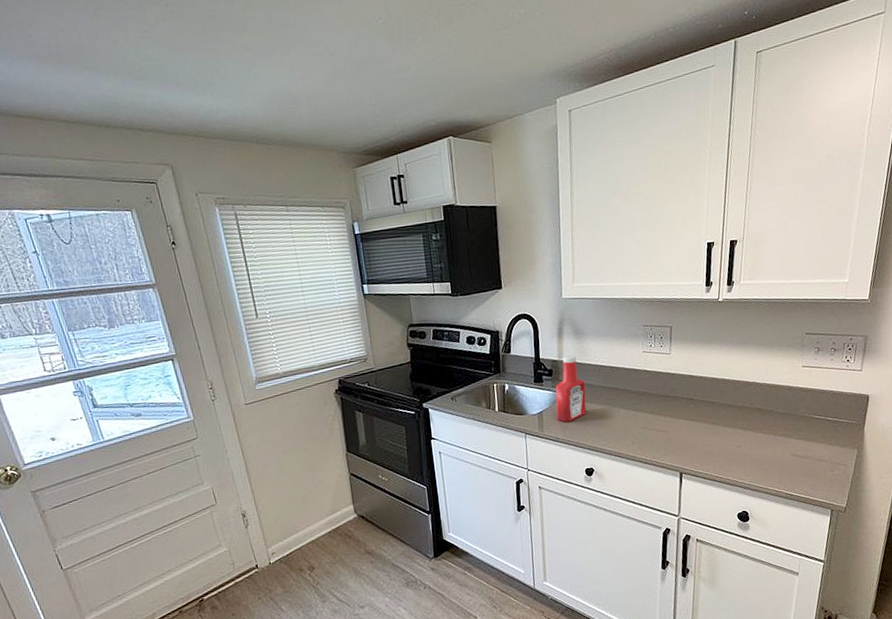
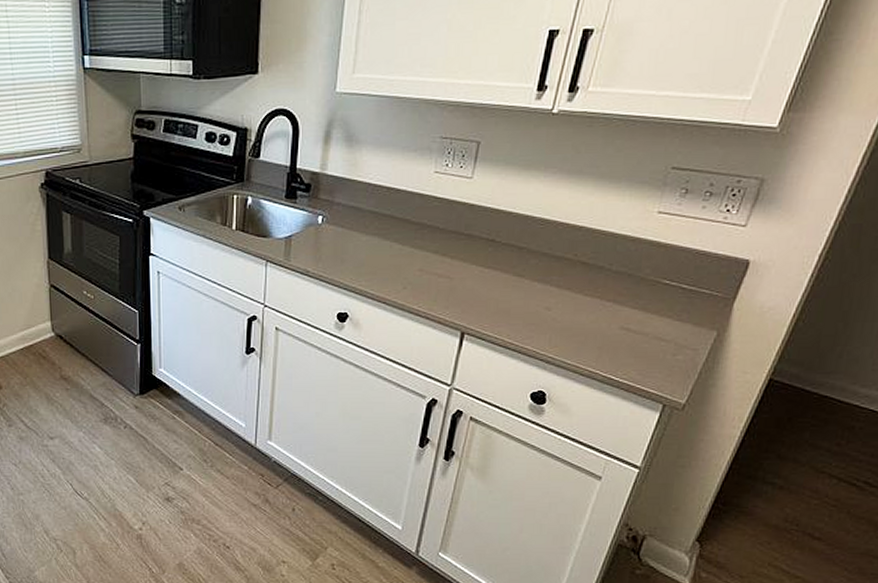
ketchup bottle: present [555,355,587,423] -> none [310,168,352,253]

